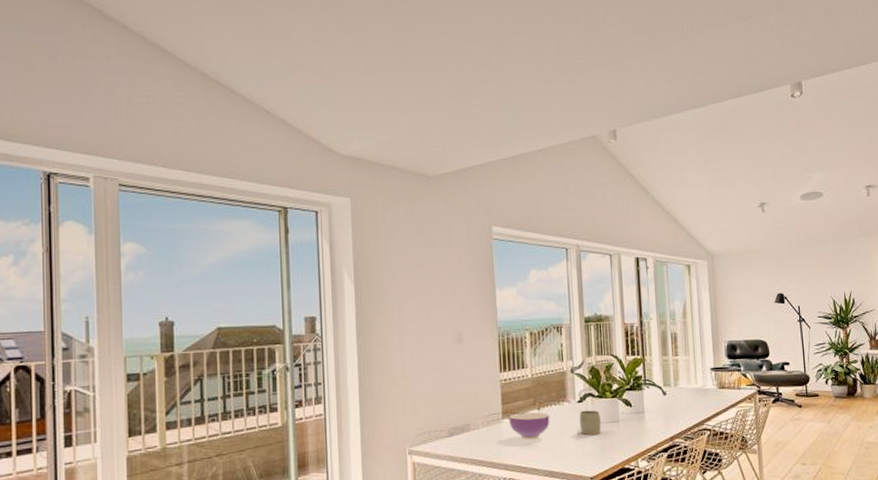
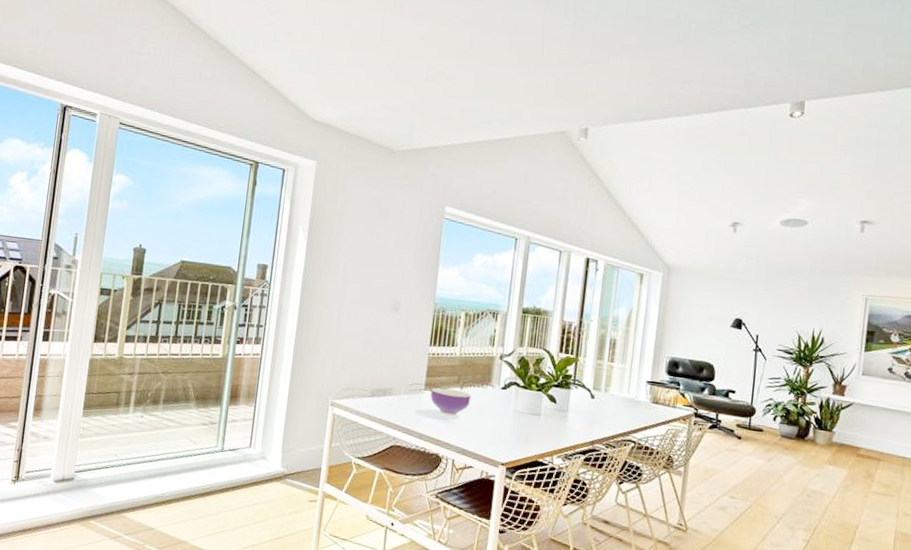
mug: present [579,410,602,435] -> none [499,397,523,423]

